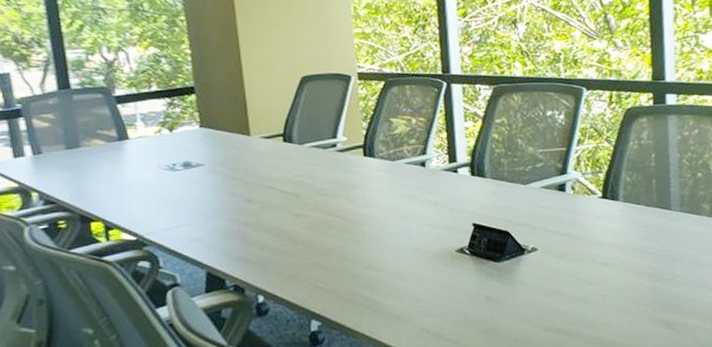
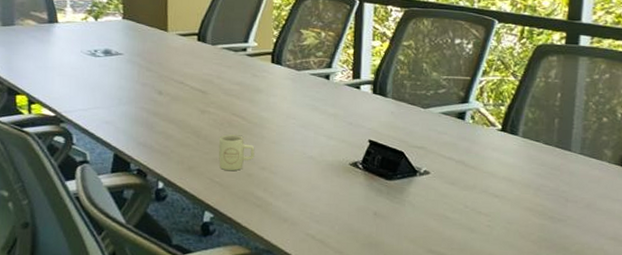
mug: none [318,235,357,275] -> present [219,134,255,171]

